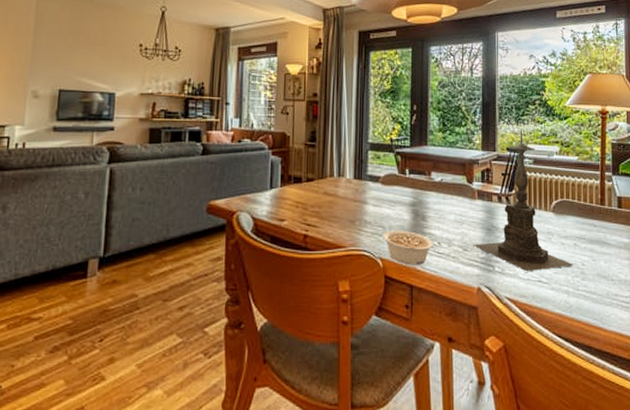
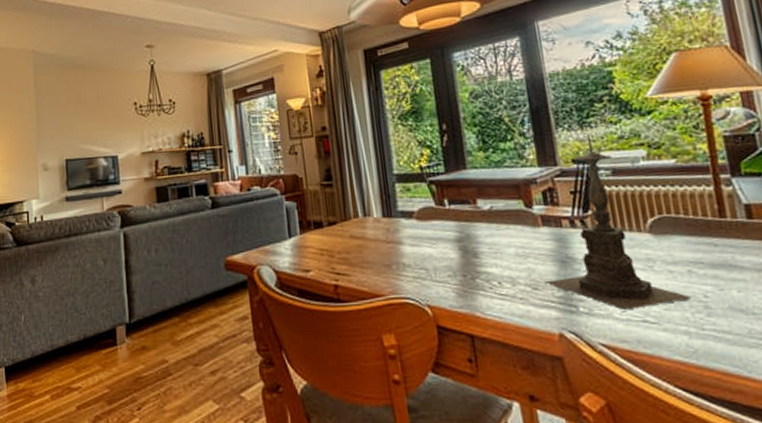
legume: present [382,231,434,265] -> none [426,271,494,312]

